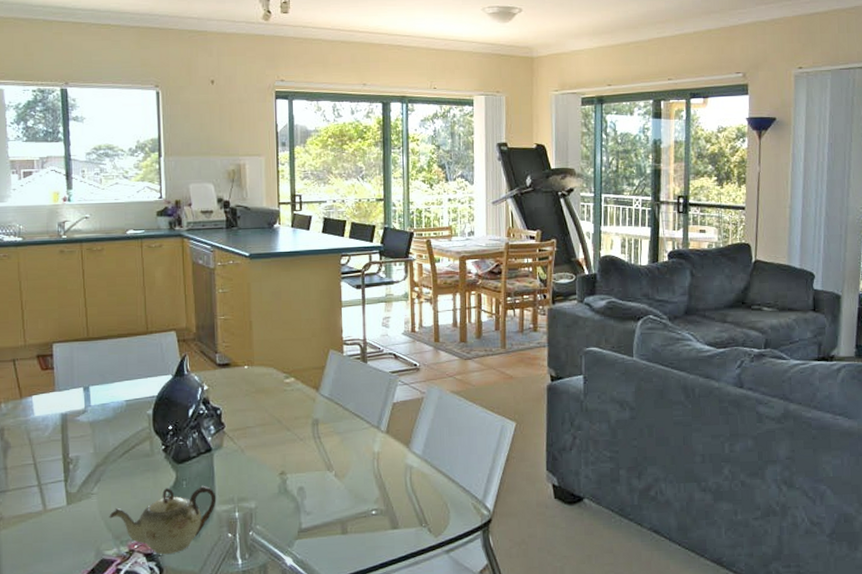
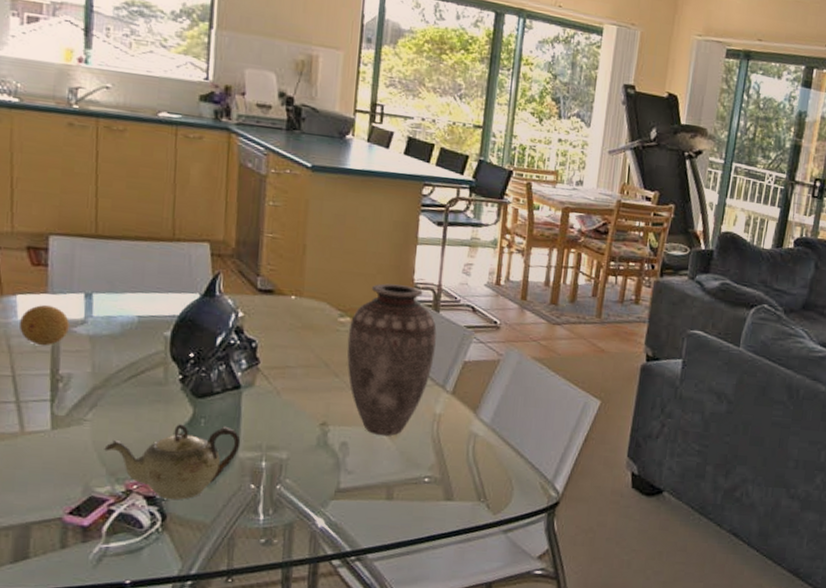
fruit: none [35,401,74,435] -> present [18,305,69,345]
vase: none [294,343,367,477] -> present [346,283,437,436]

